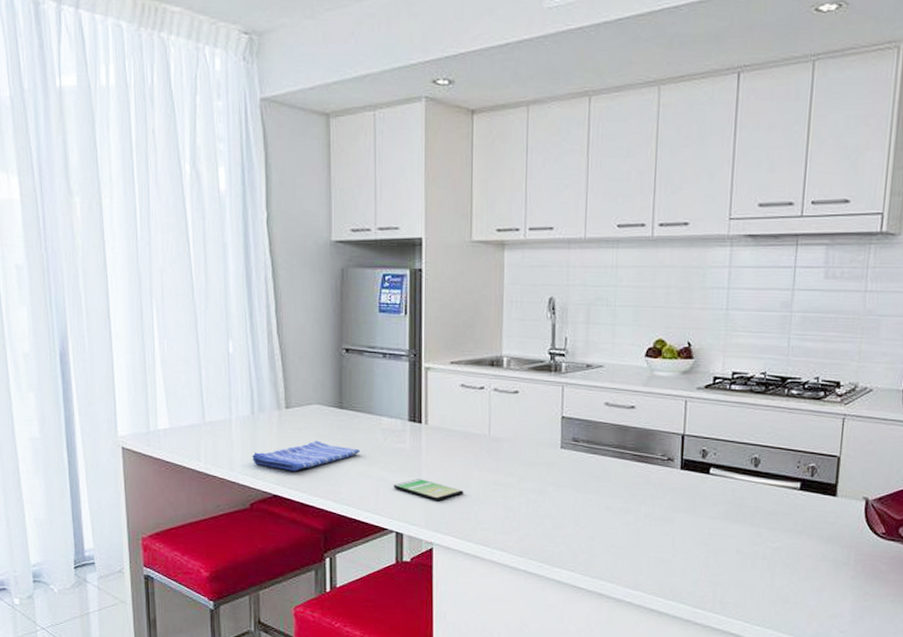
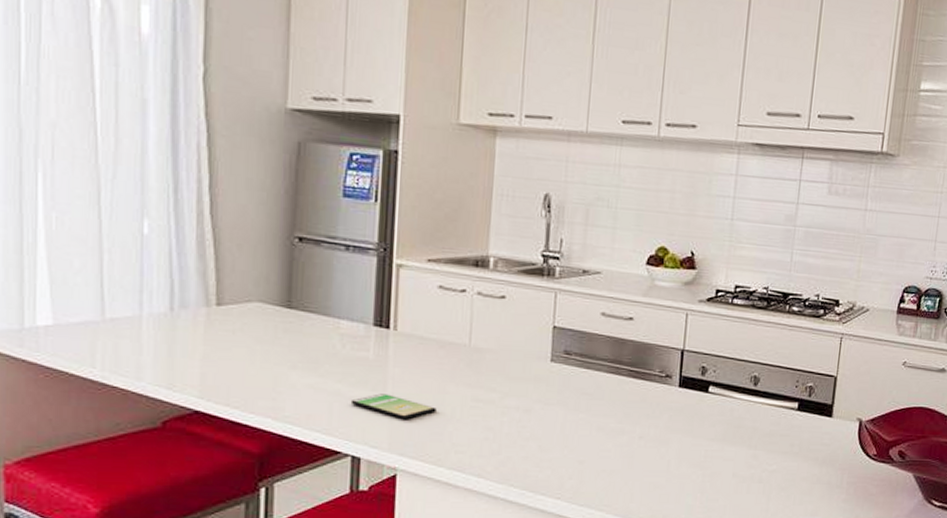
dish towel: present [252,440,361,472] -> none [168,345,312,383]

